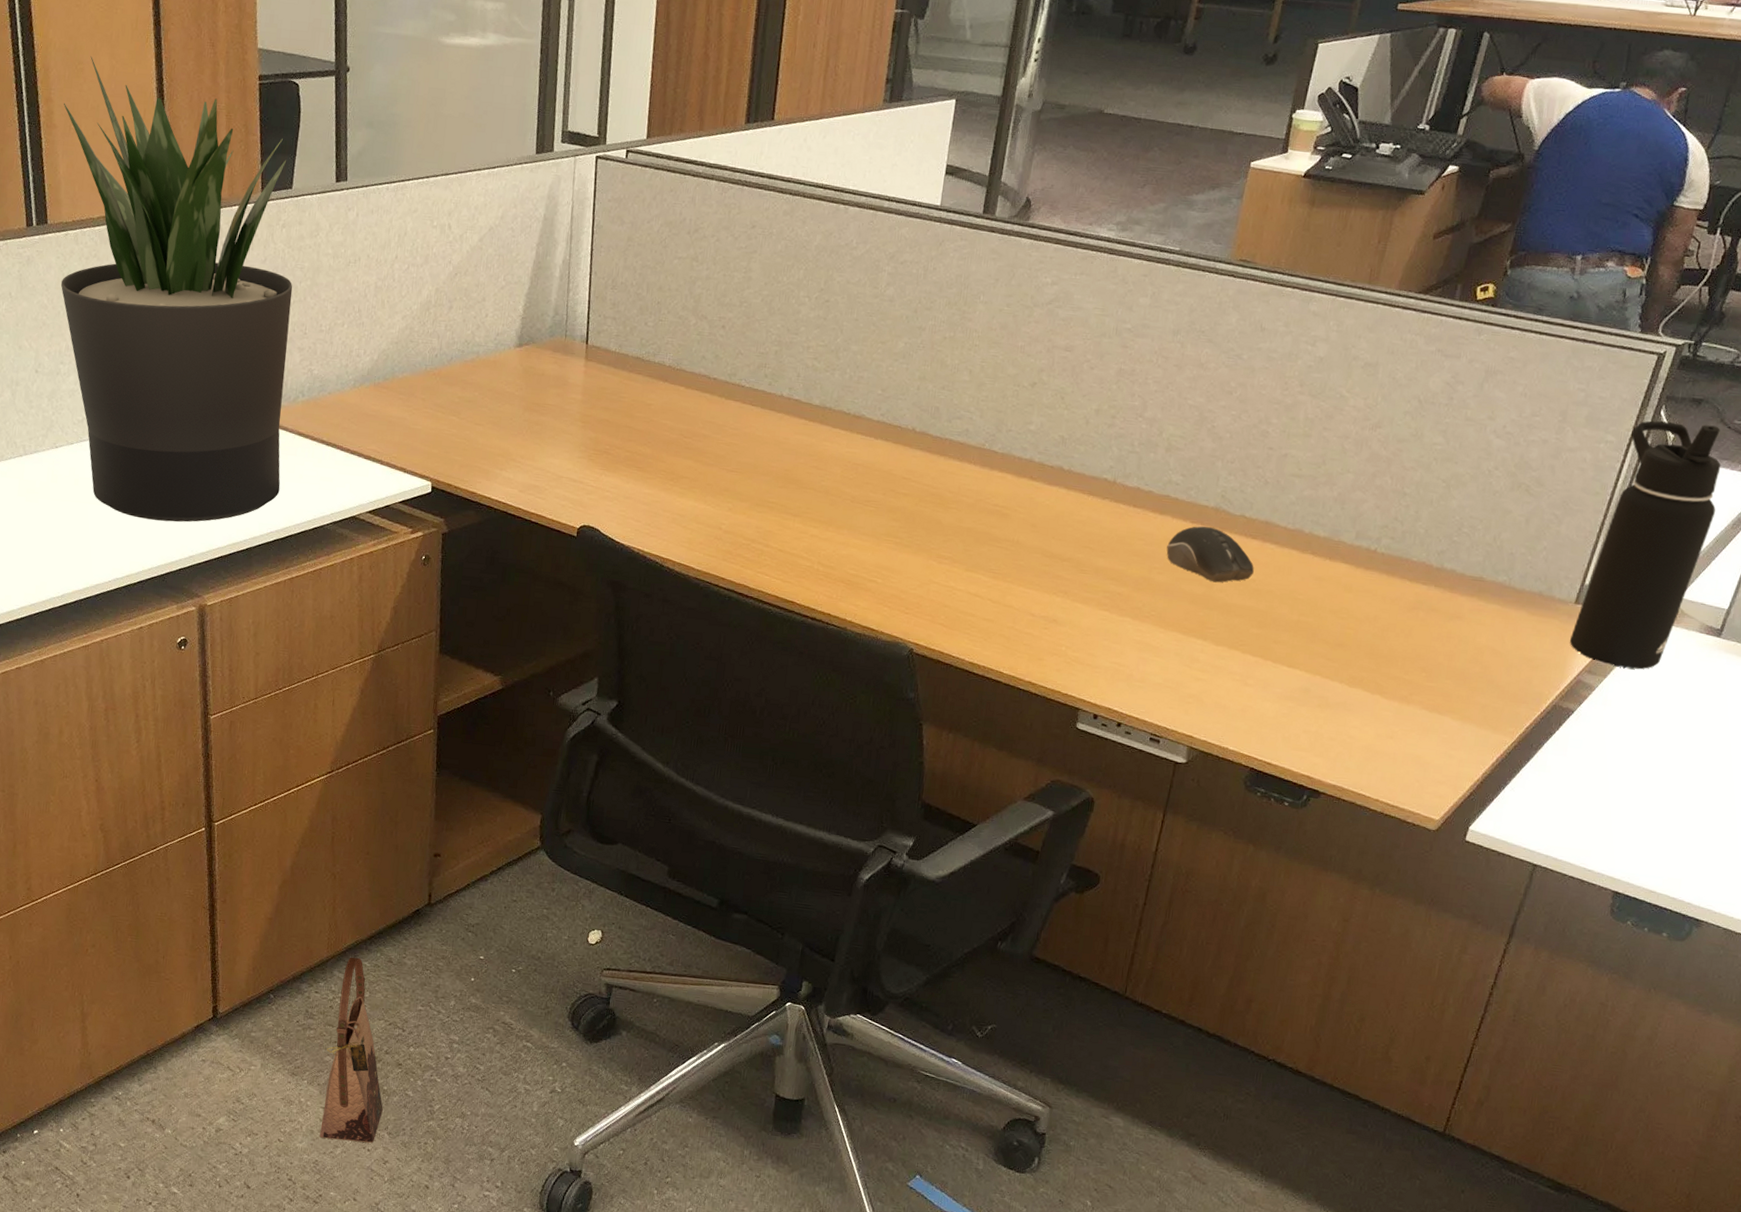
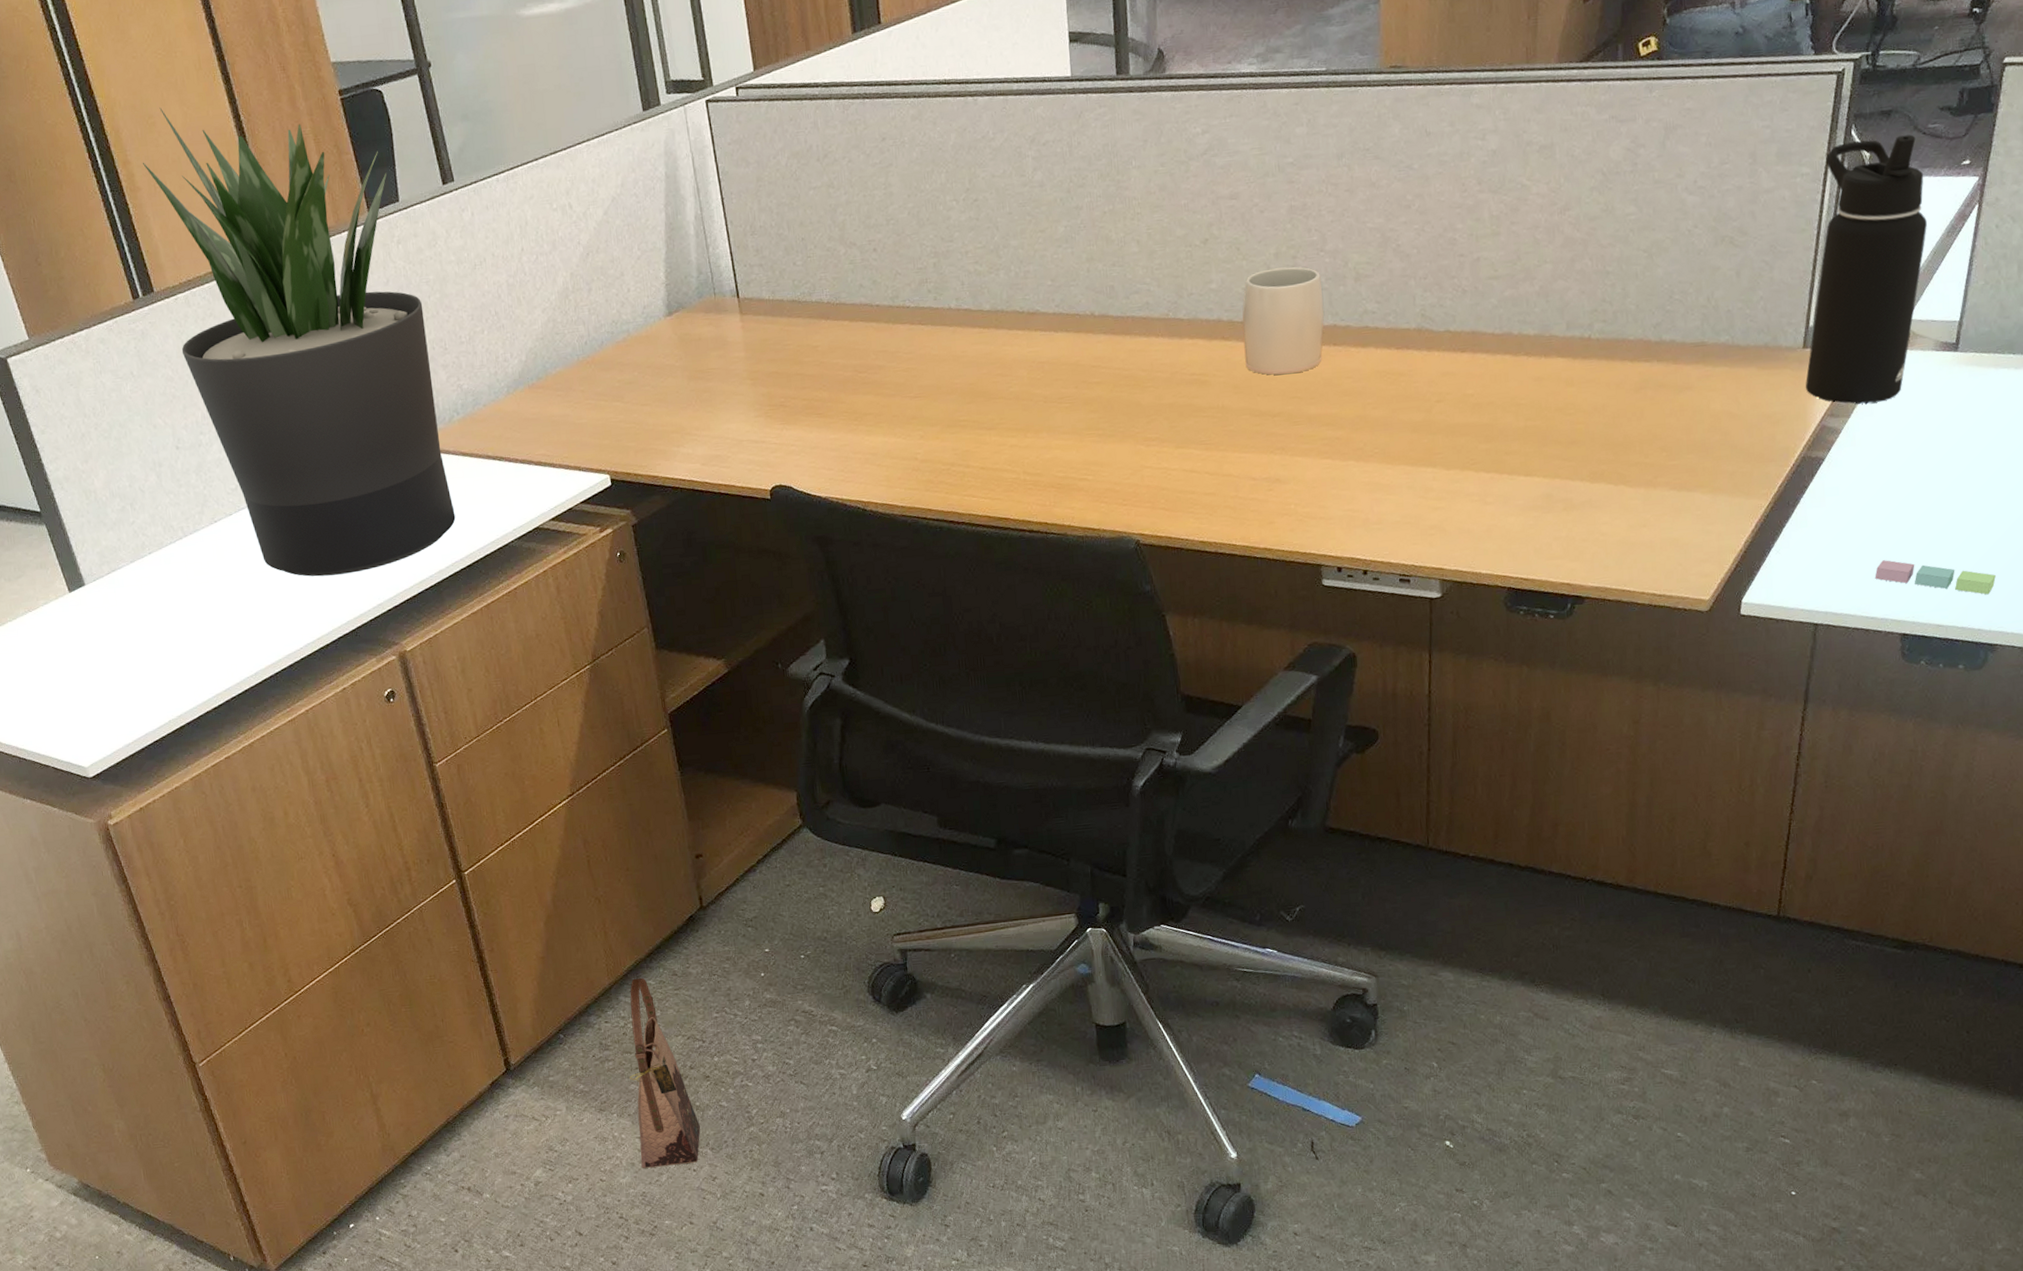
mug: none [1047,422,1135,525] -> present [1242,266,1325,375]
computer mouse: present [1166,526,1254,583] -> none [1376,349,1470,406]
sticky notes: none [1599,818,1715,872] -> present [1875,560,1996,595]

